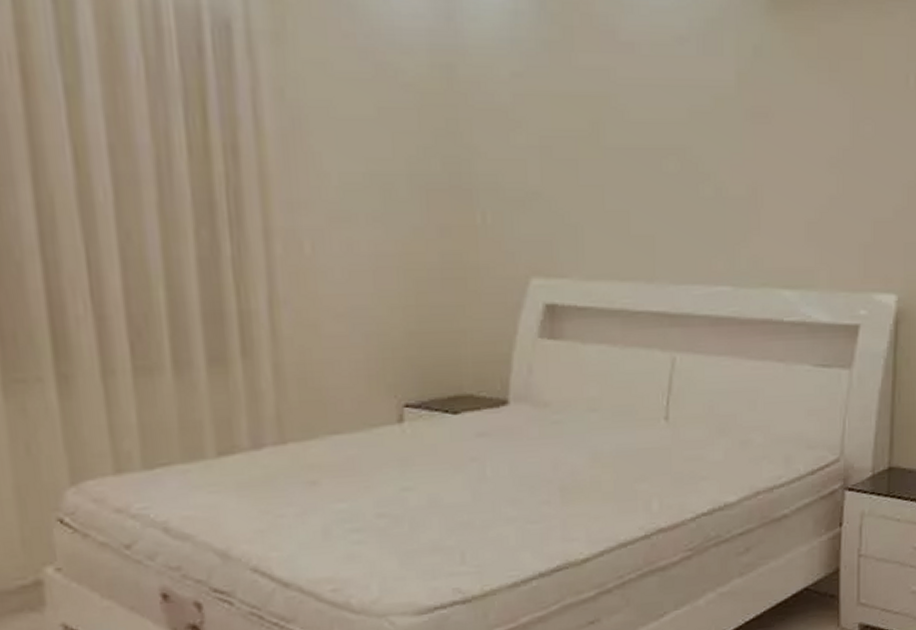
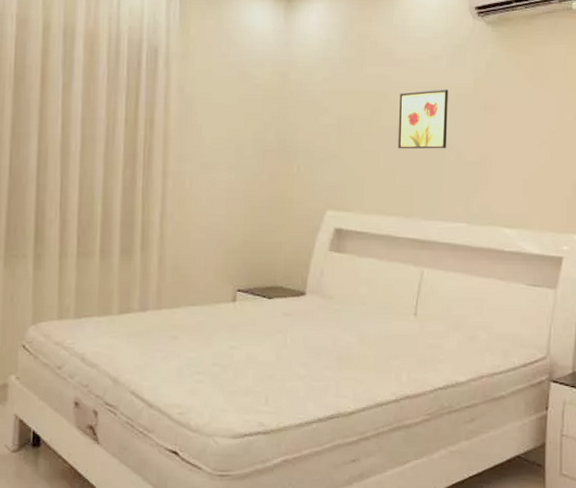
wall art: none [629,88,701,181] -> present [398,89,448,149]

